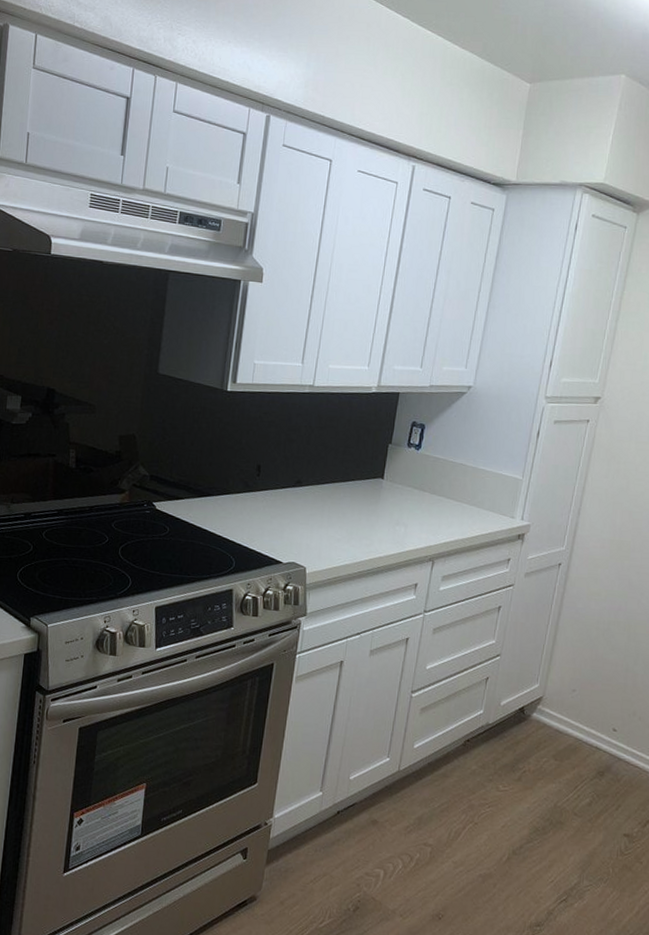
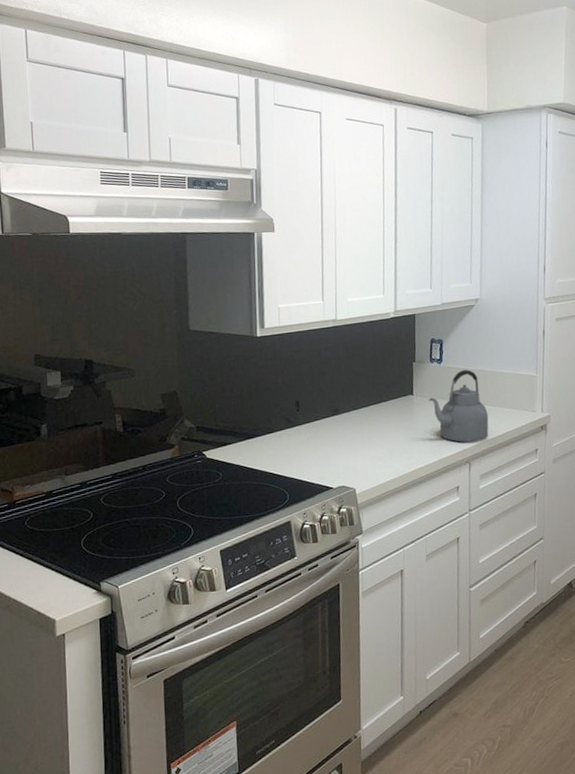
kettle: none [398,460,462,540] -> present [428,370,489,442]

